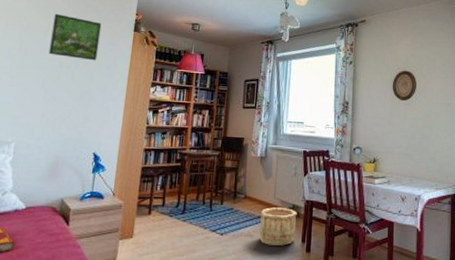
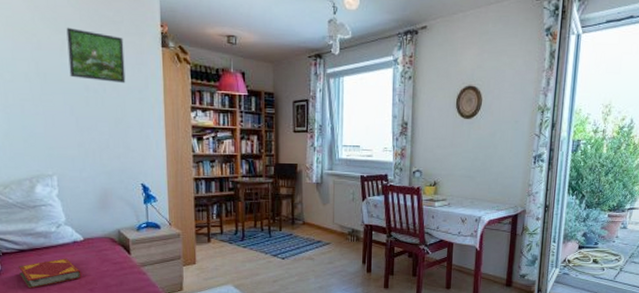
wooden bucket: present [259,207,297,246] -> none [319,232,357,267]

